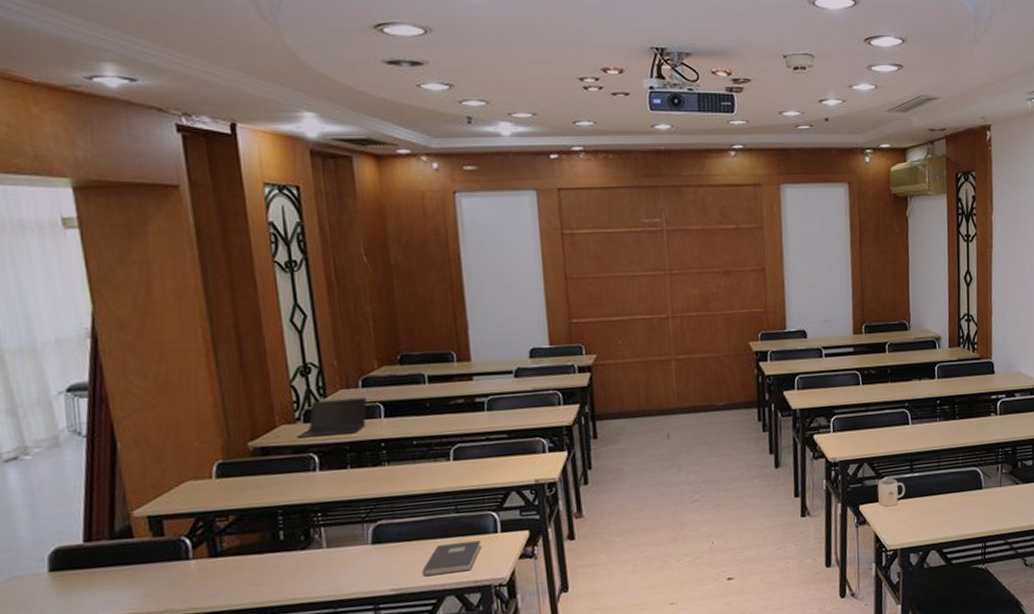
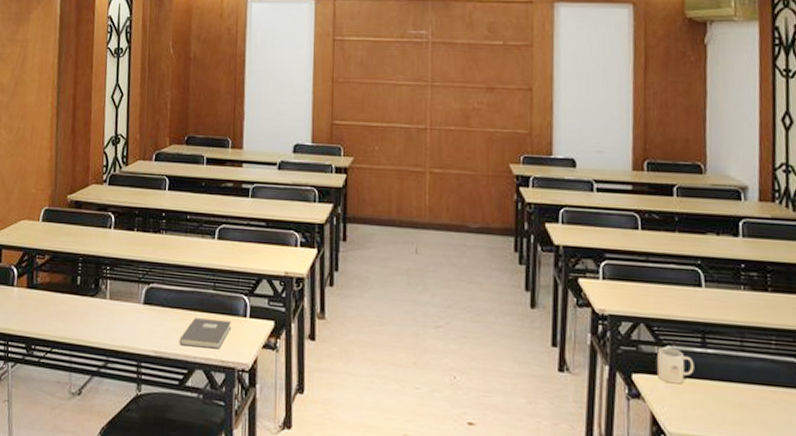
laptop: present [297,397,367,439] -> none [102,168,157,201]

